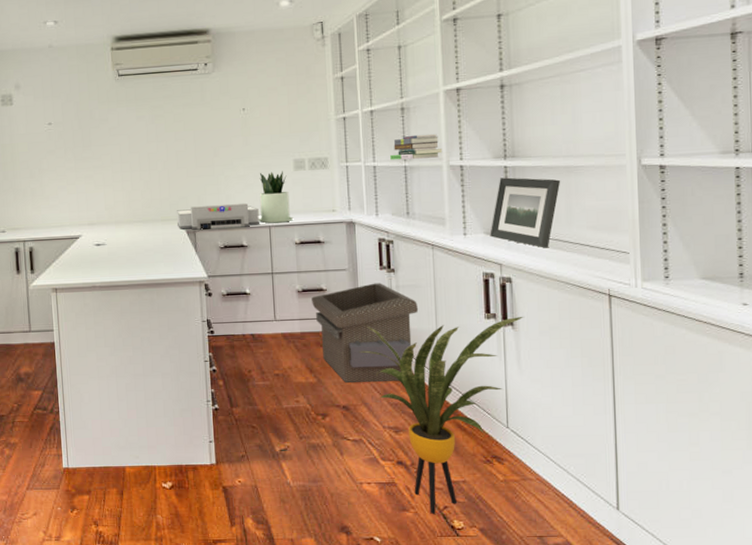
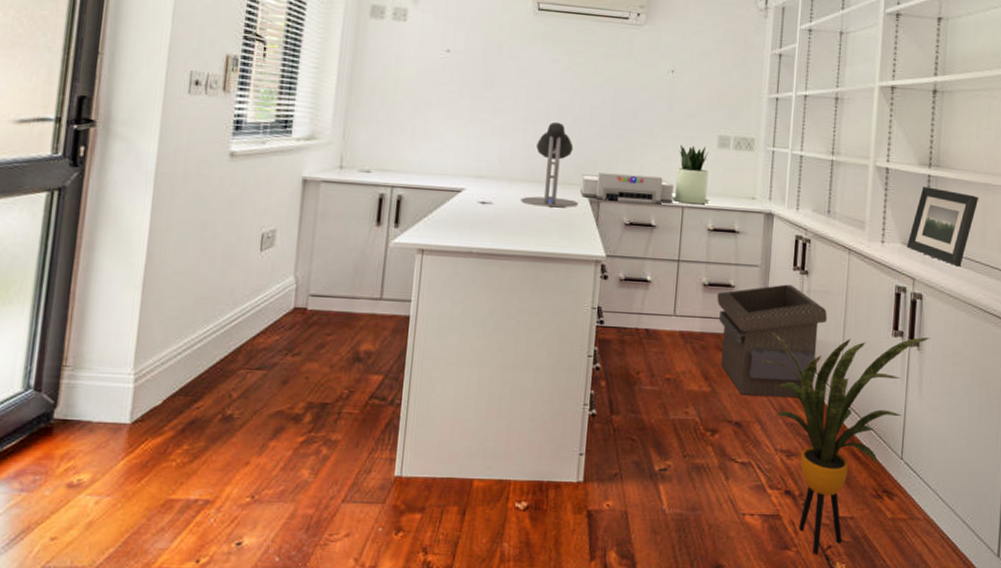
desk lamp: none [128,169,177,242] -> present [521,121,578,208]
books: present [390,133,443,160] -> none [818,128,871,156]

